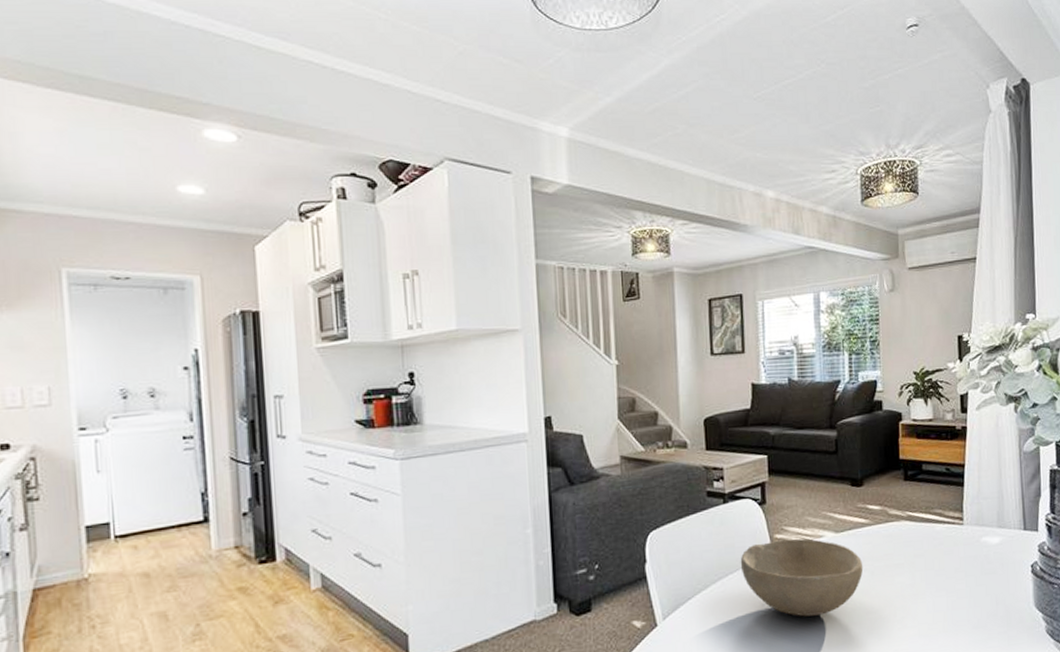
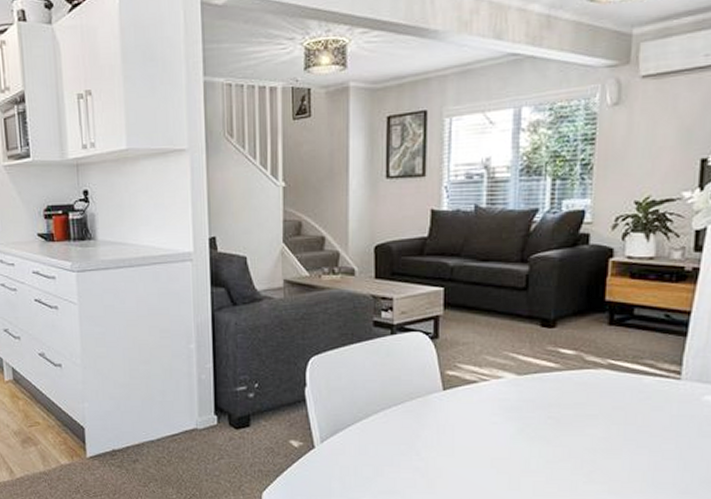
bowl: present [740,538,864,617] -> none [405,377,548,458]

